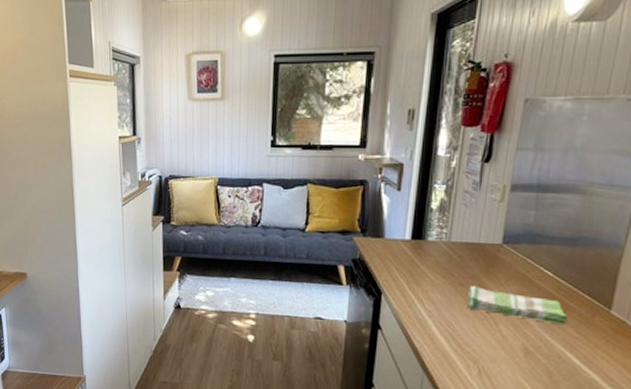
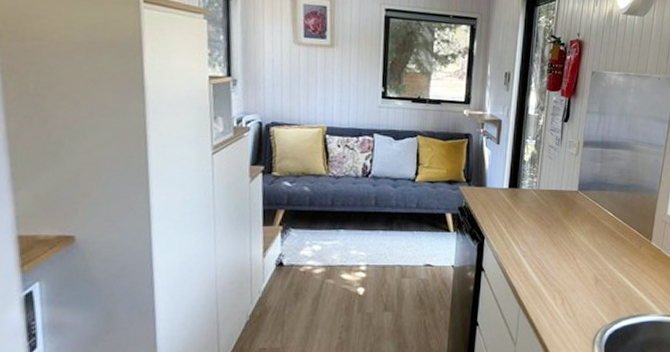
dish towel: present [467,285,568,324] -> none [553,226,624,255]

